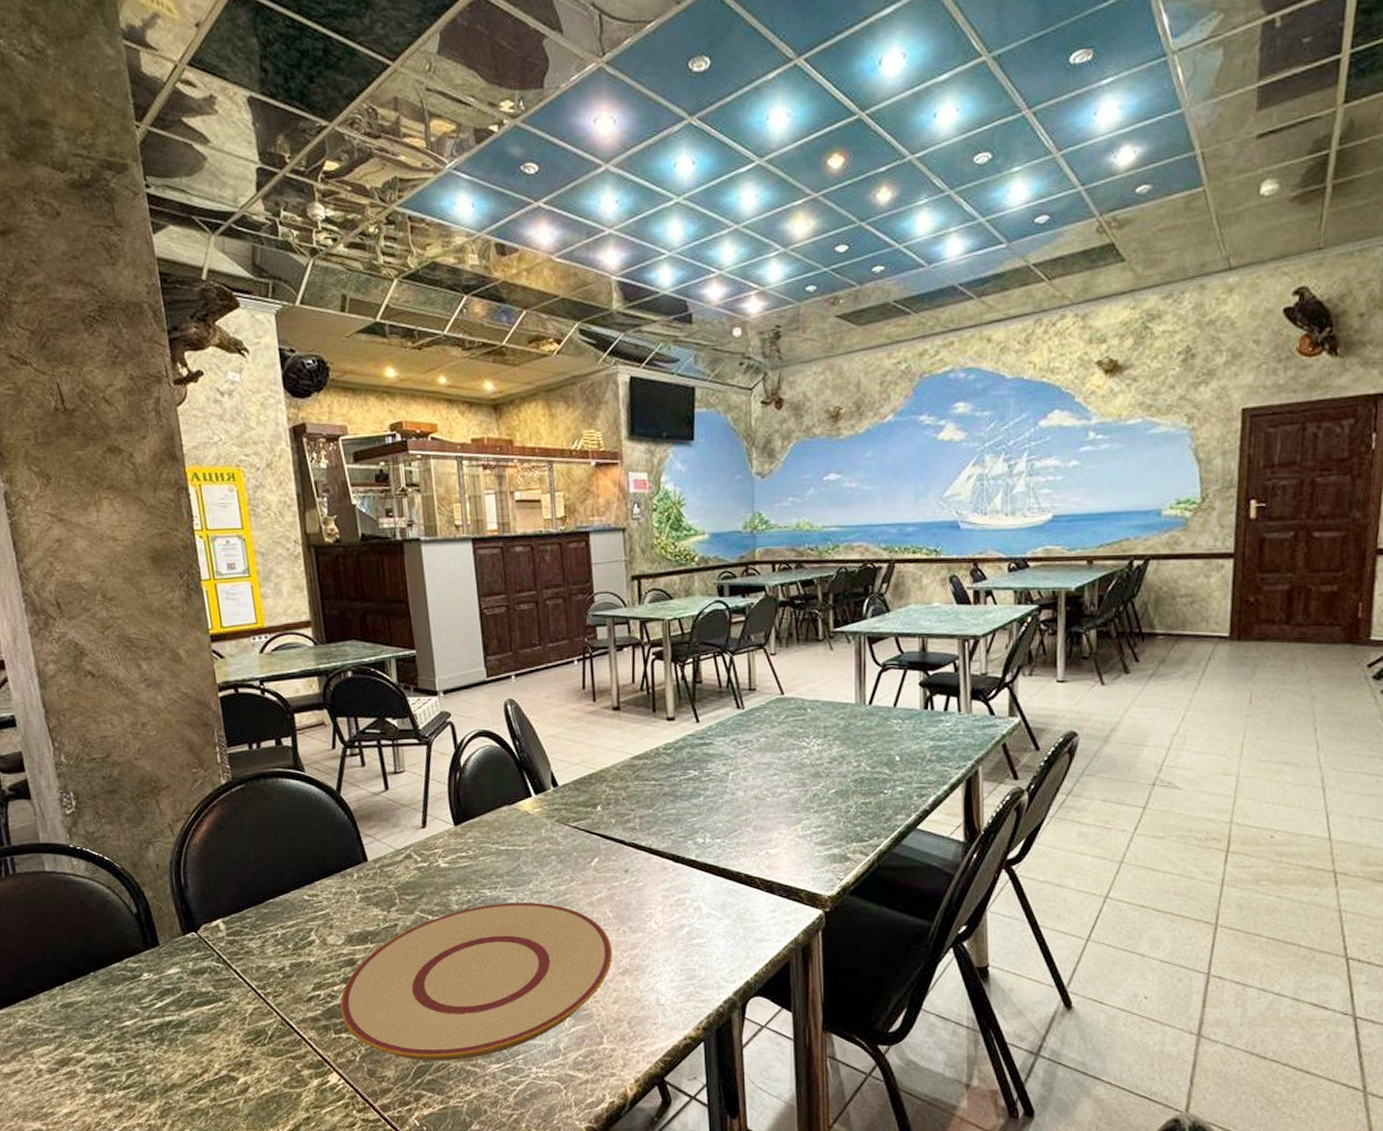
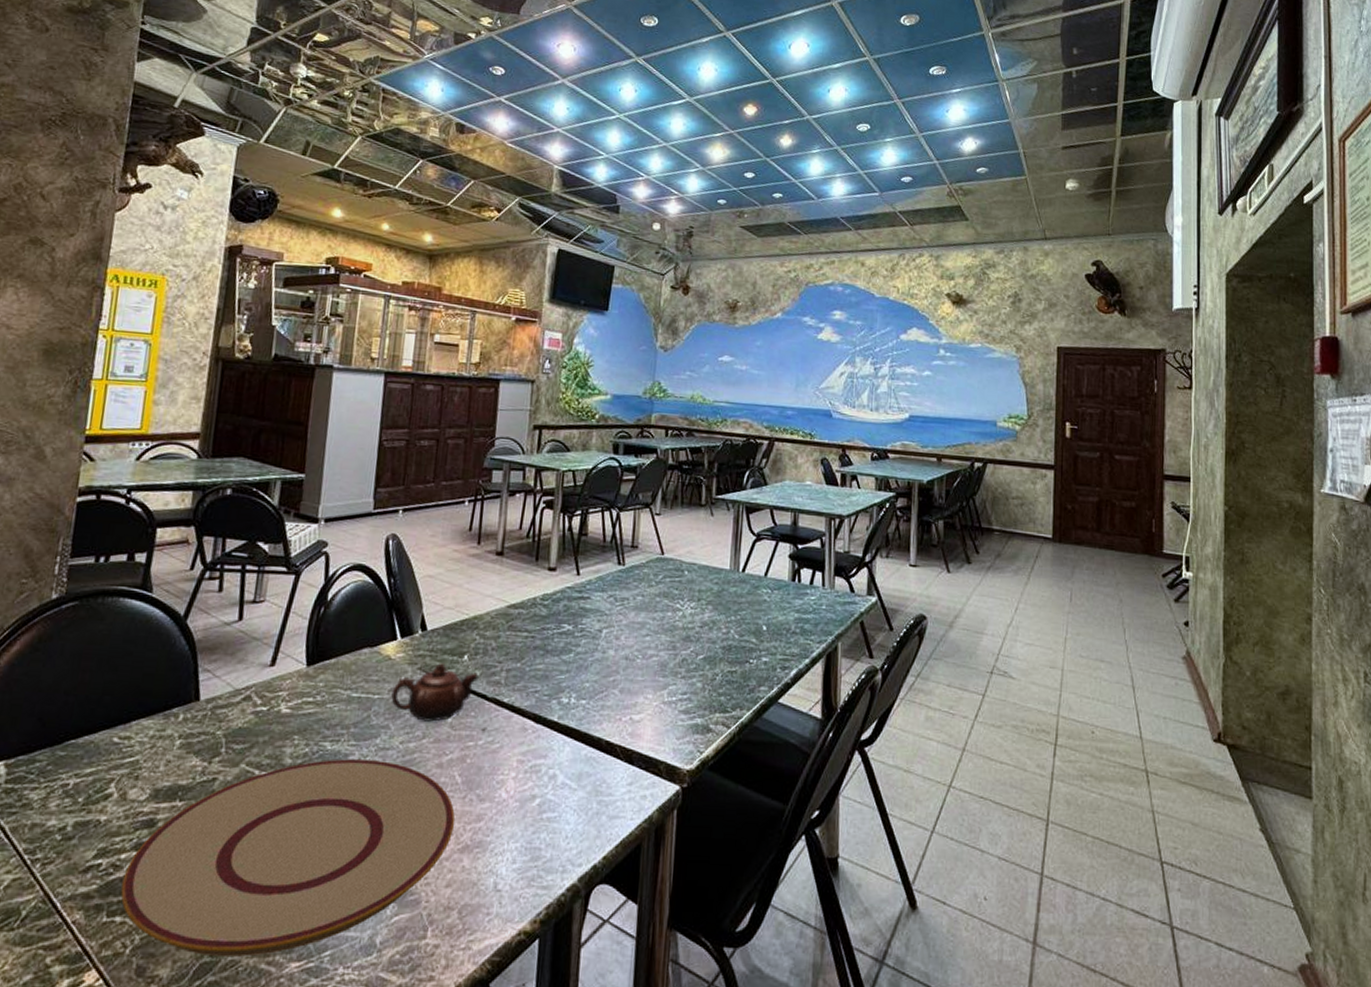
teapot: none [535,815,614,867] -> present [391,663,478,722]

